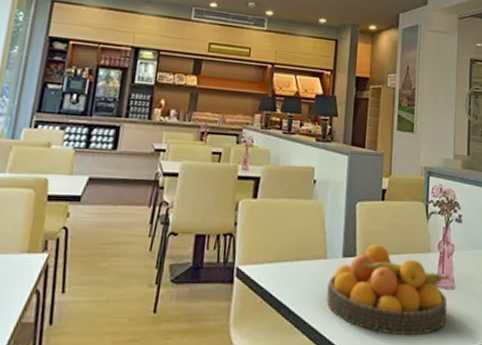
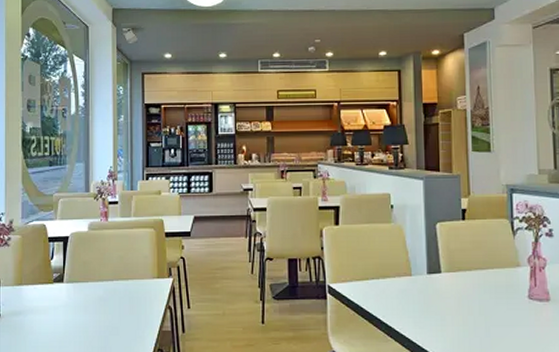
fruit bowl: present [326,243,450,336] -> none [415,260,544,345]

